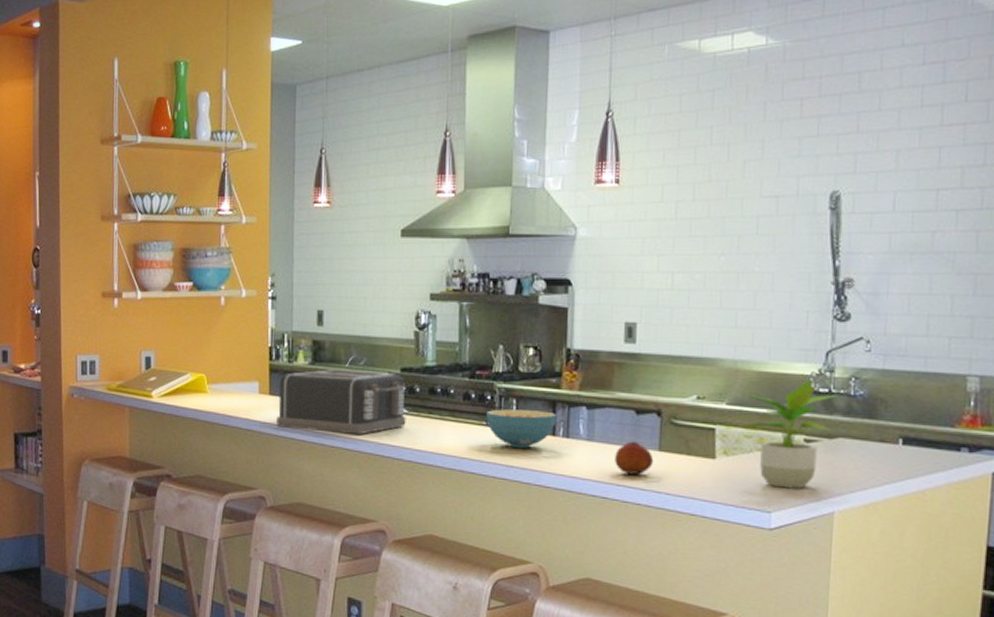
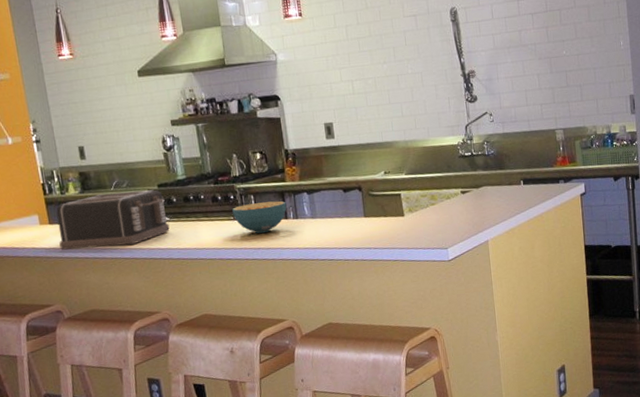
fruit: present [615,441,654,475] -> none [333,213,362,239]
potted plant: present [741,379,839,489] -> none [416,147,479,230]

